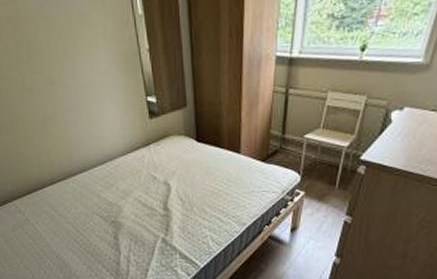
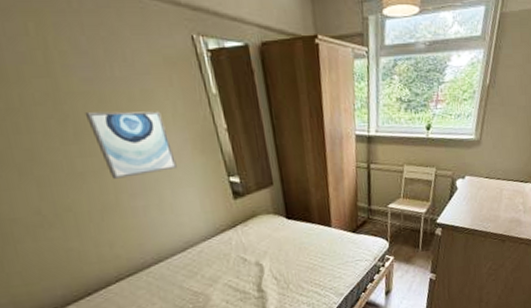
wall art: none [35,32,103,94] -> present [84,111,177,179]

